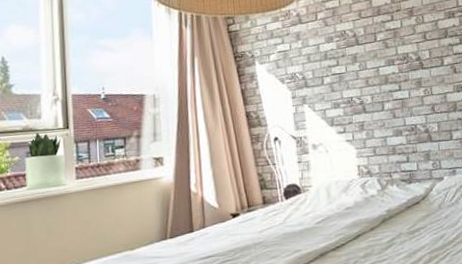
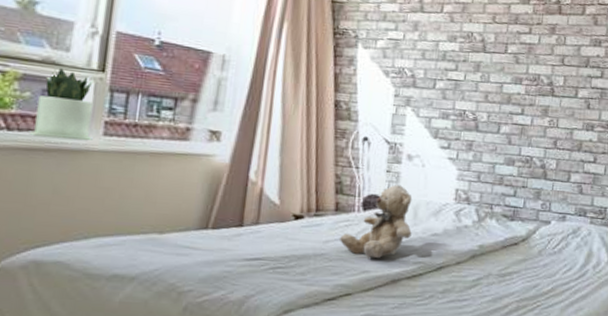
teddy bear: none [270,172,329,240] -> present [339,185,413,260]

